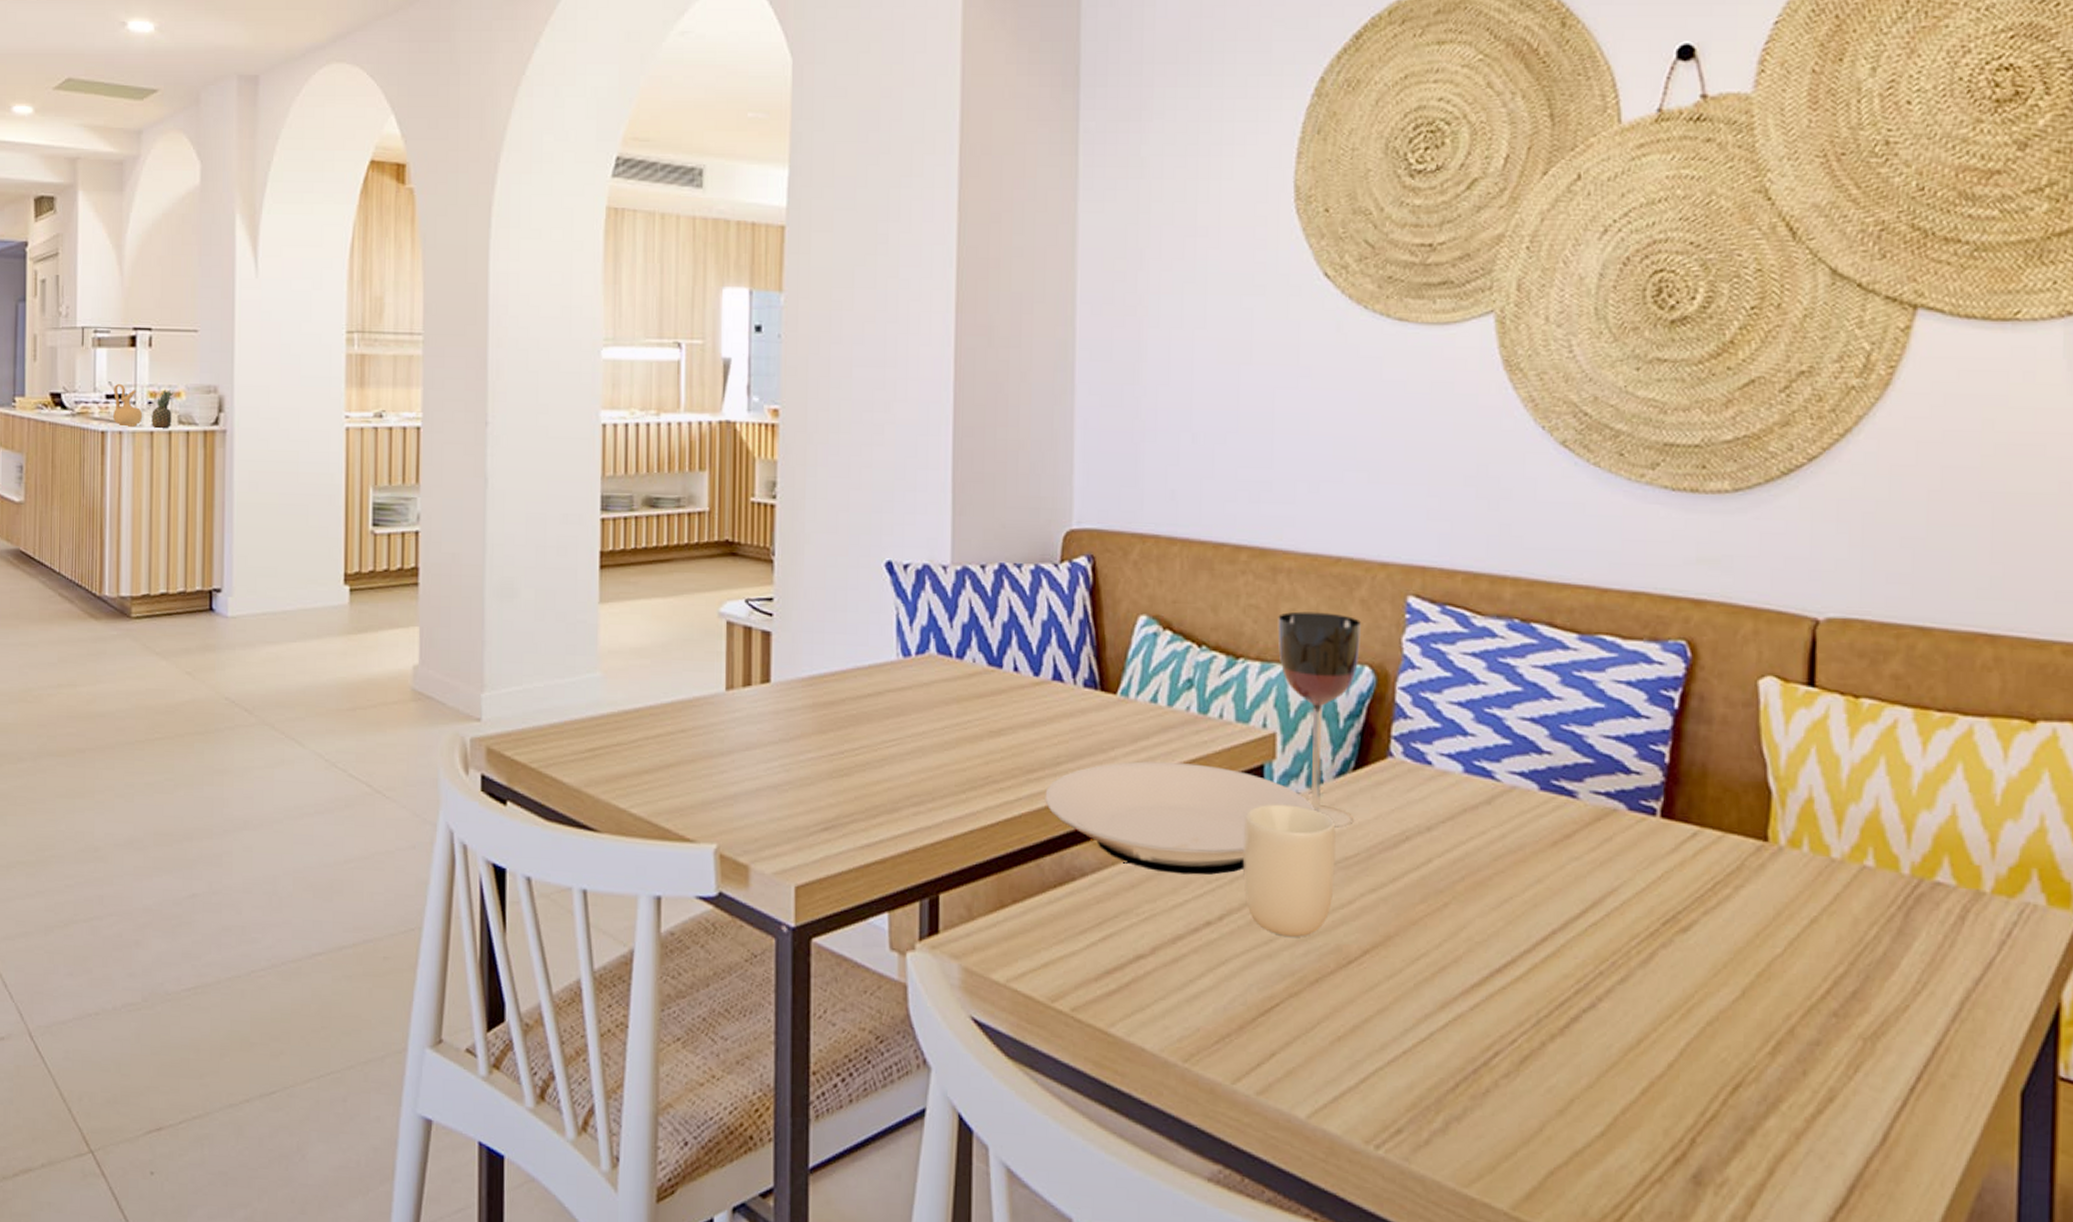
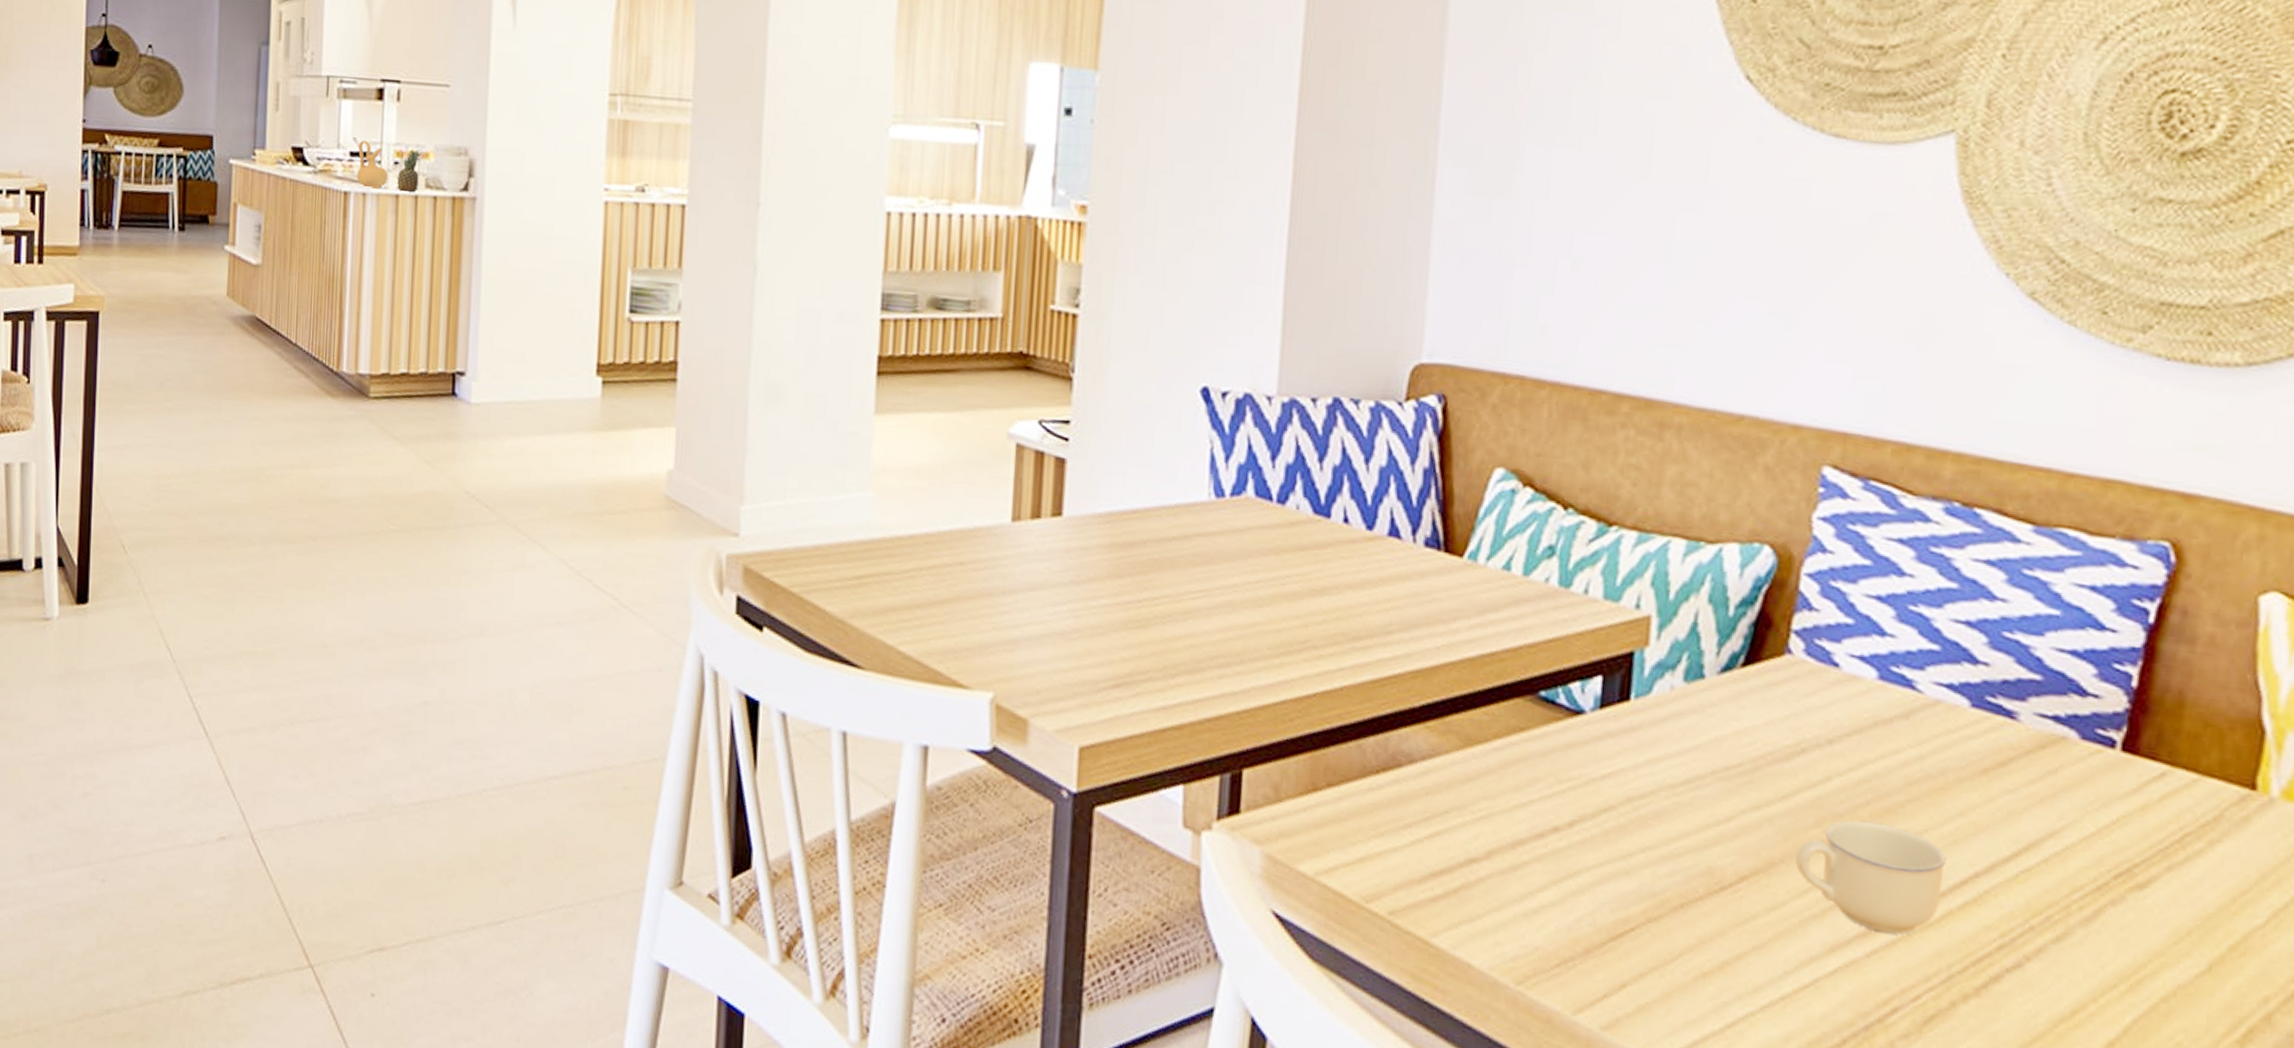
plate: present [1045,761,1316,875] -> none [1371,636,1693,774]
cup: present [1243,804,1336,937] -> none [1600,697,1716,855]
wineglass: present [1277,611,1361,828] -> none [1660,475,1763,732]
cup: none [1407,893,1529,989] -> present [1795,820,1946,934]

